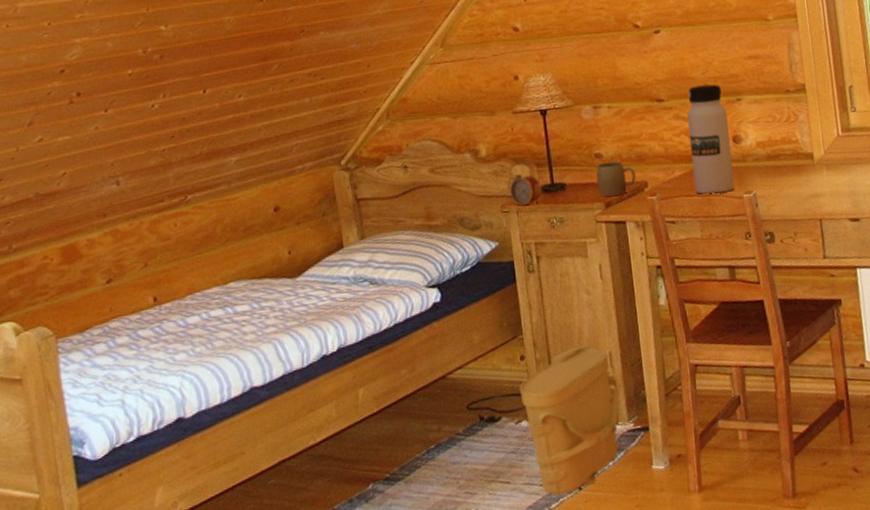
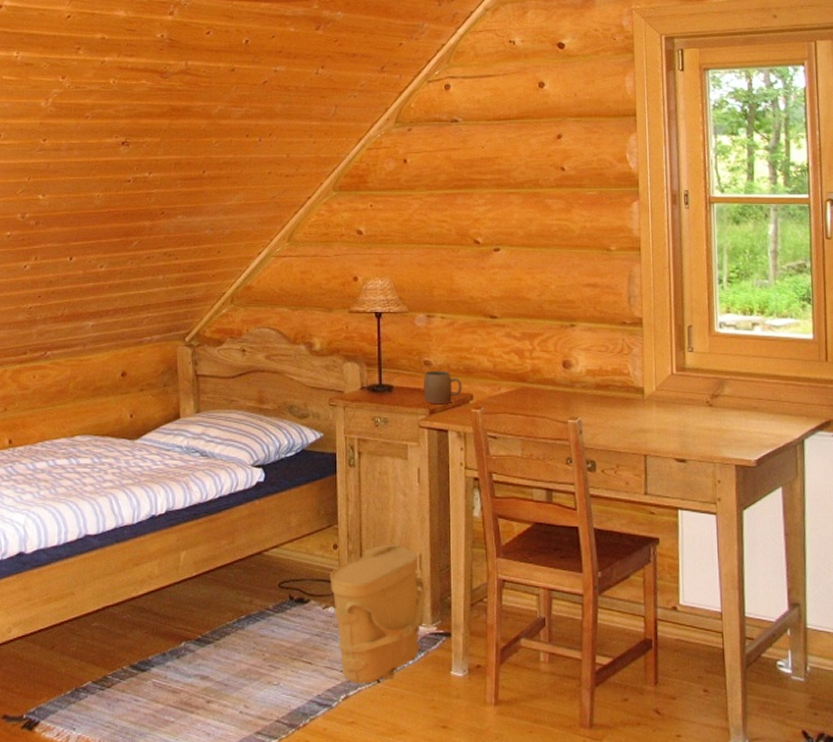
alarm clock: present [507,174,543,206] -> none [337,371,370,402]
water bottle: present [687,84,735,195] -> none [518,307,561,415]

